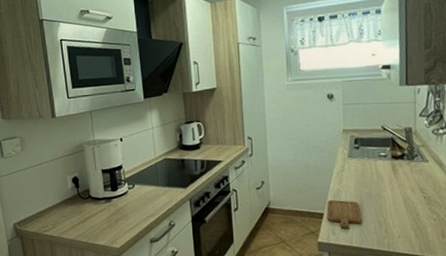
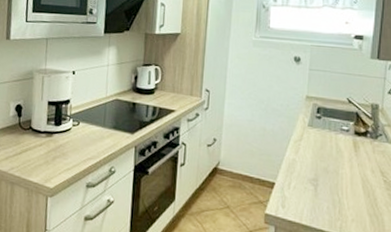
chopping board: present [326,200,363,229] -> none [278,170,316,203]

